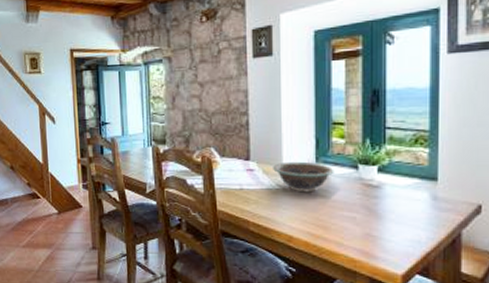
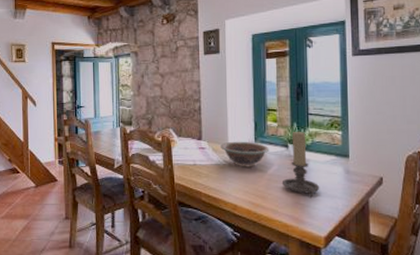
candle holder: none [349,148,398,228] -> present [281,131,320,197]

